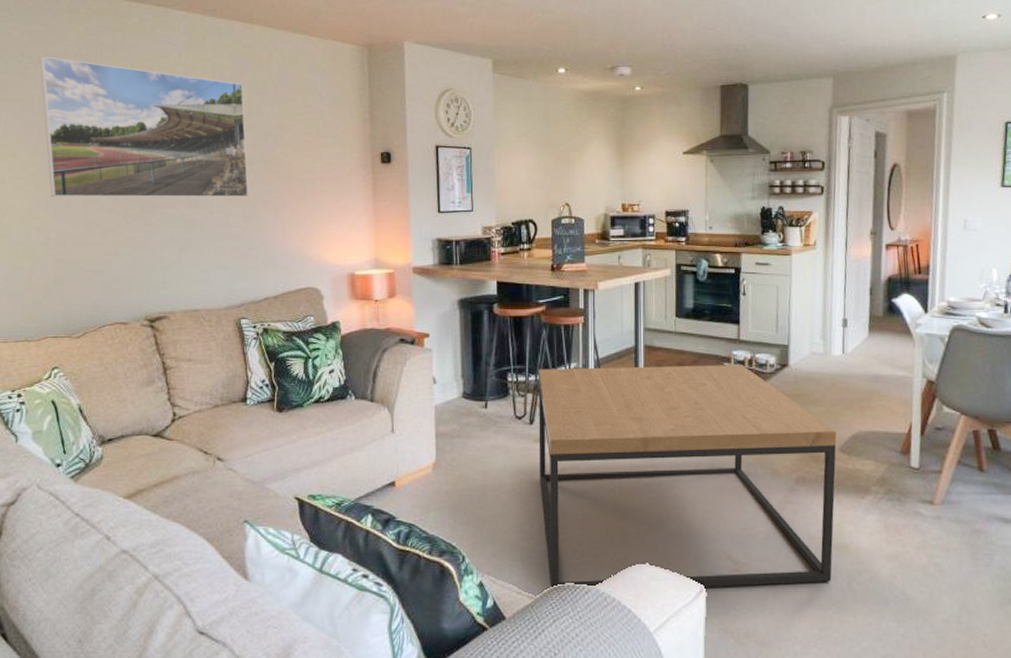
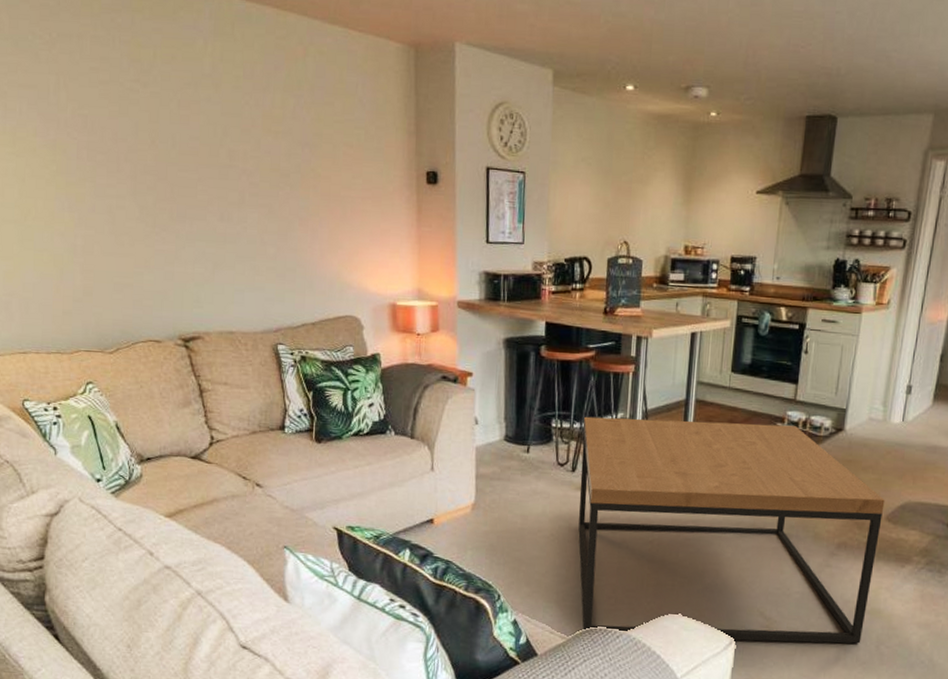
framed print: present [40,56,249,198] -> none [53,36,285,214]

